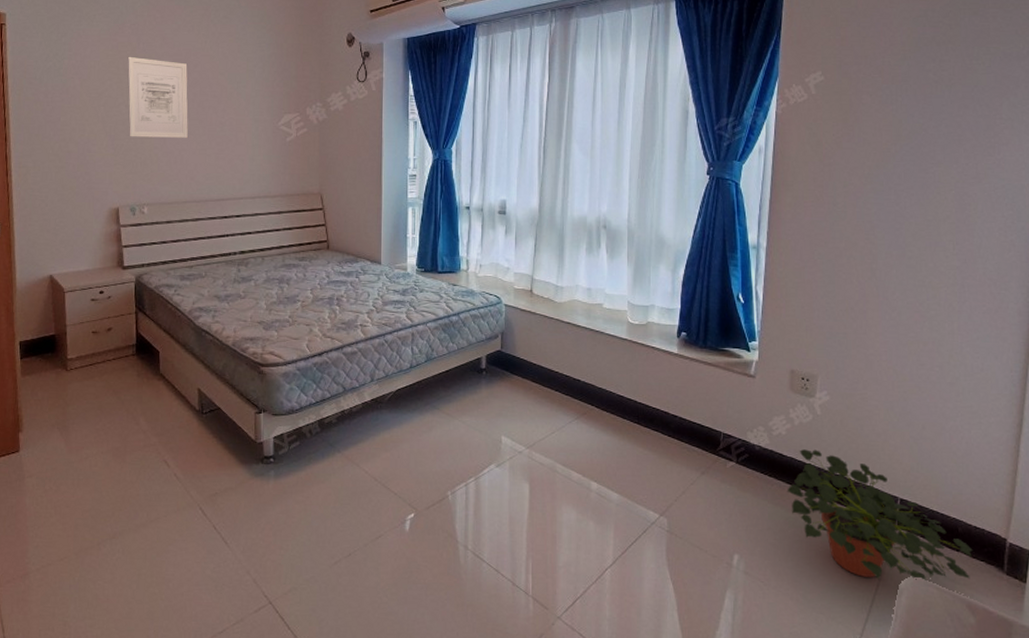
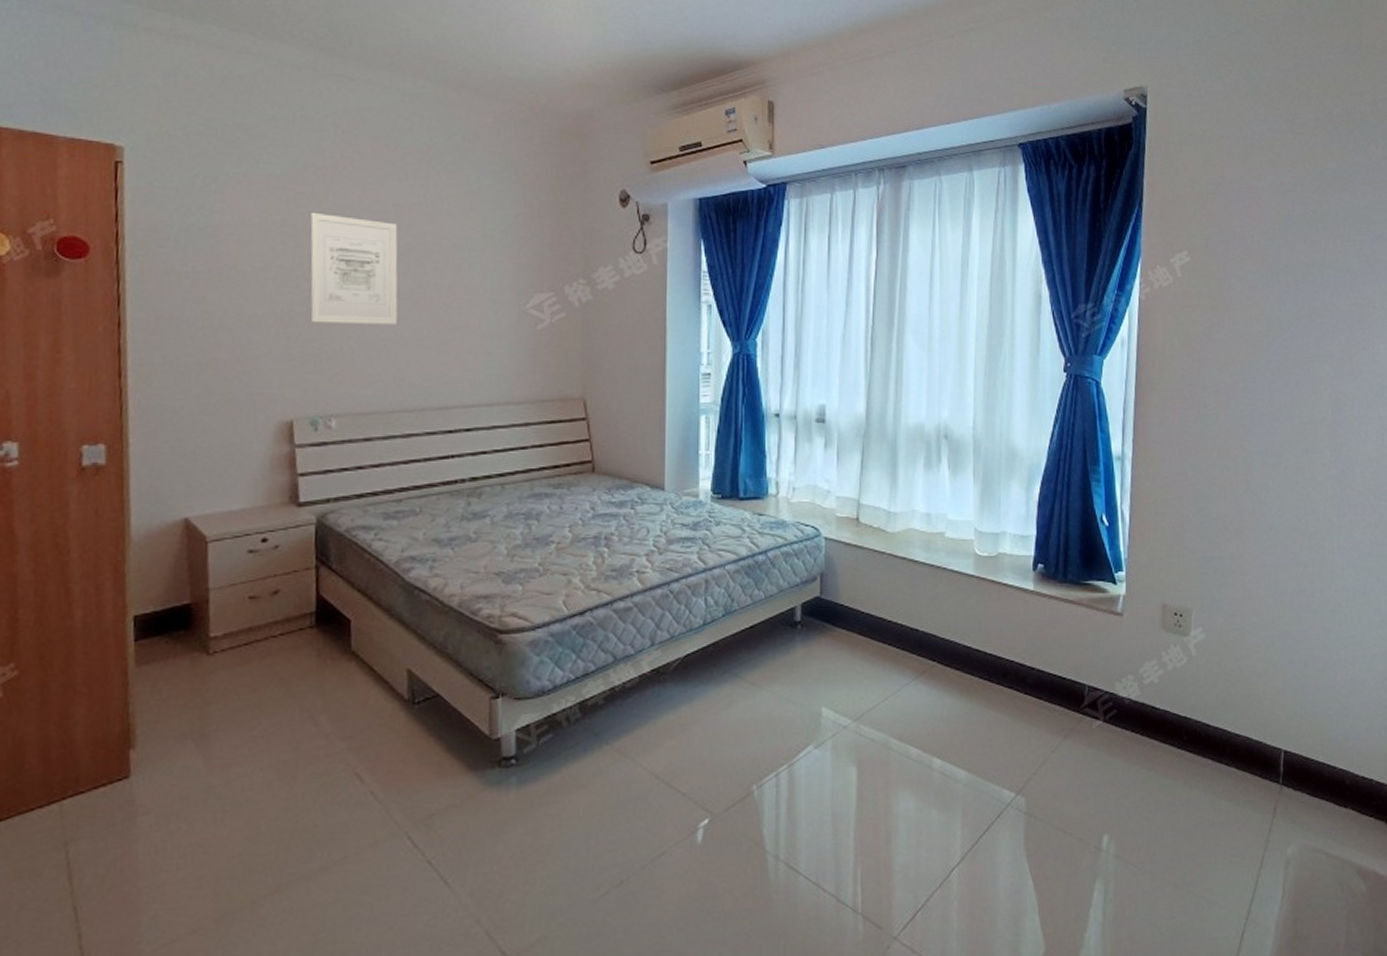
potted plant: present [787,449,972,582] -> none [1161,699,1361,850]

